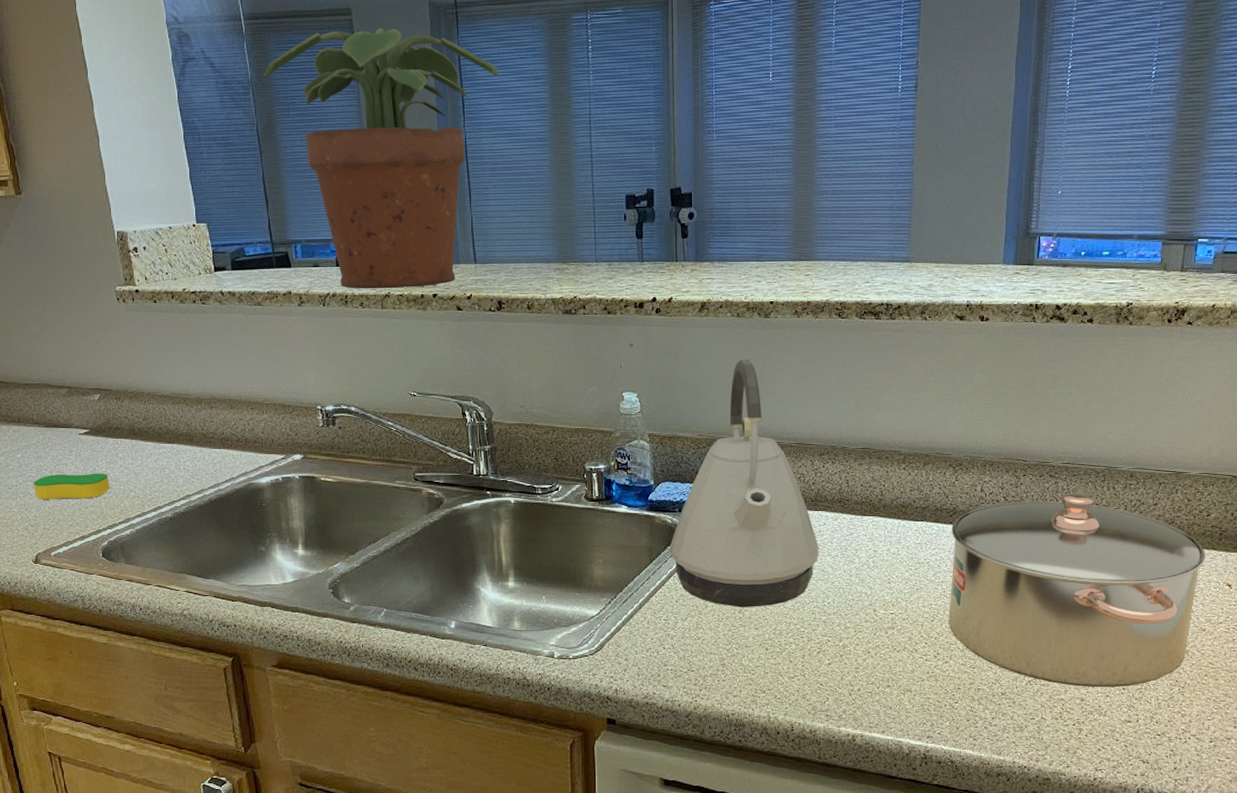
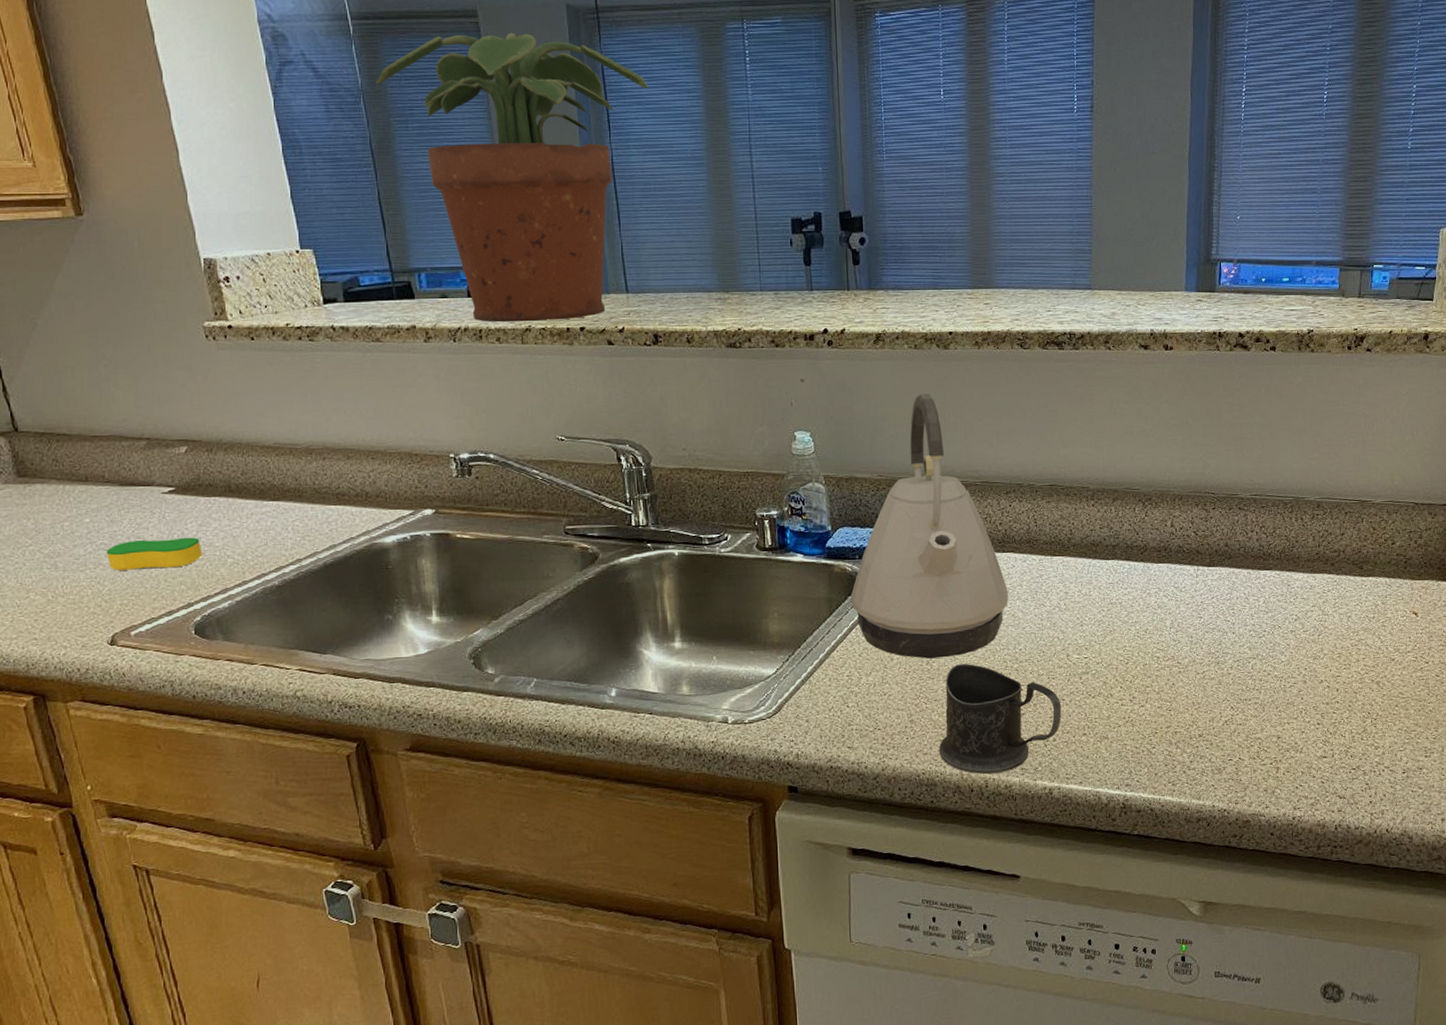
mug: none [749,614,867,719] -> present [939,664,1062,775]
cooking pot: present [948,492,1205,688] -> none [1142,525,1392,724]

